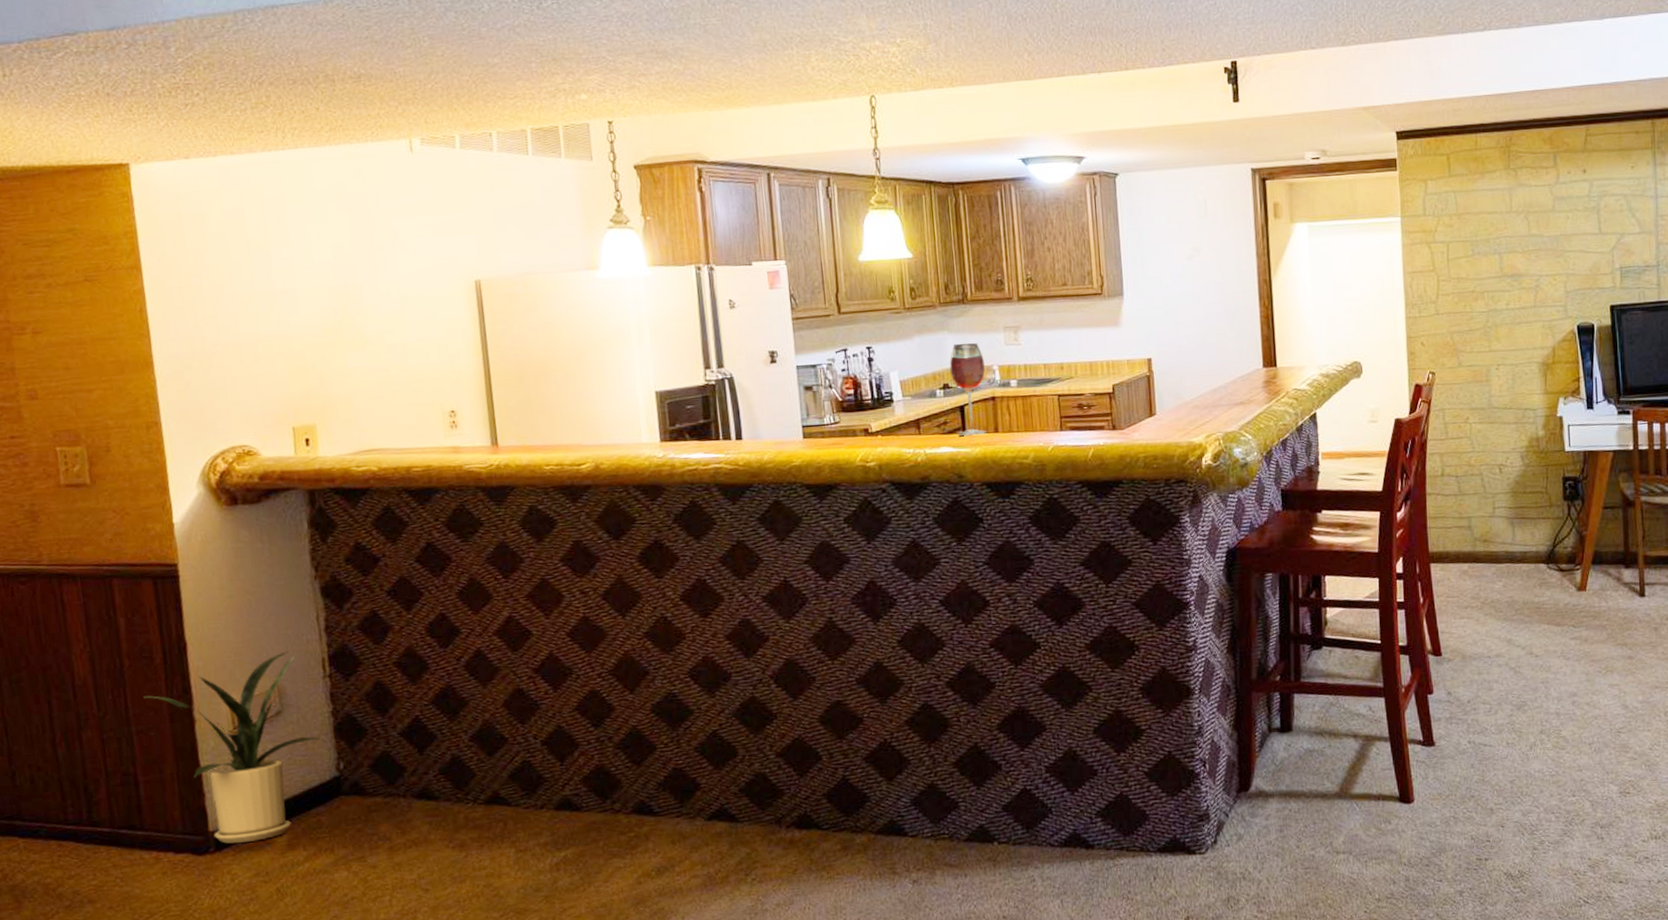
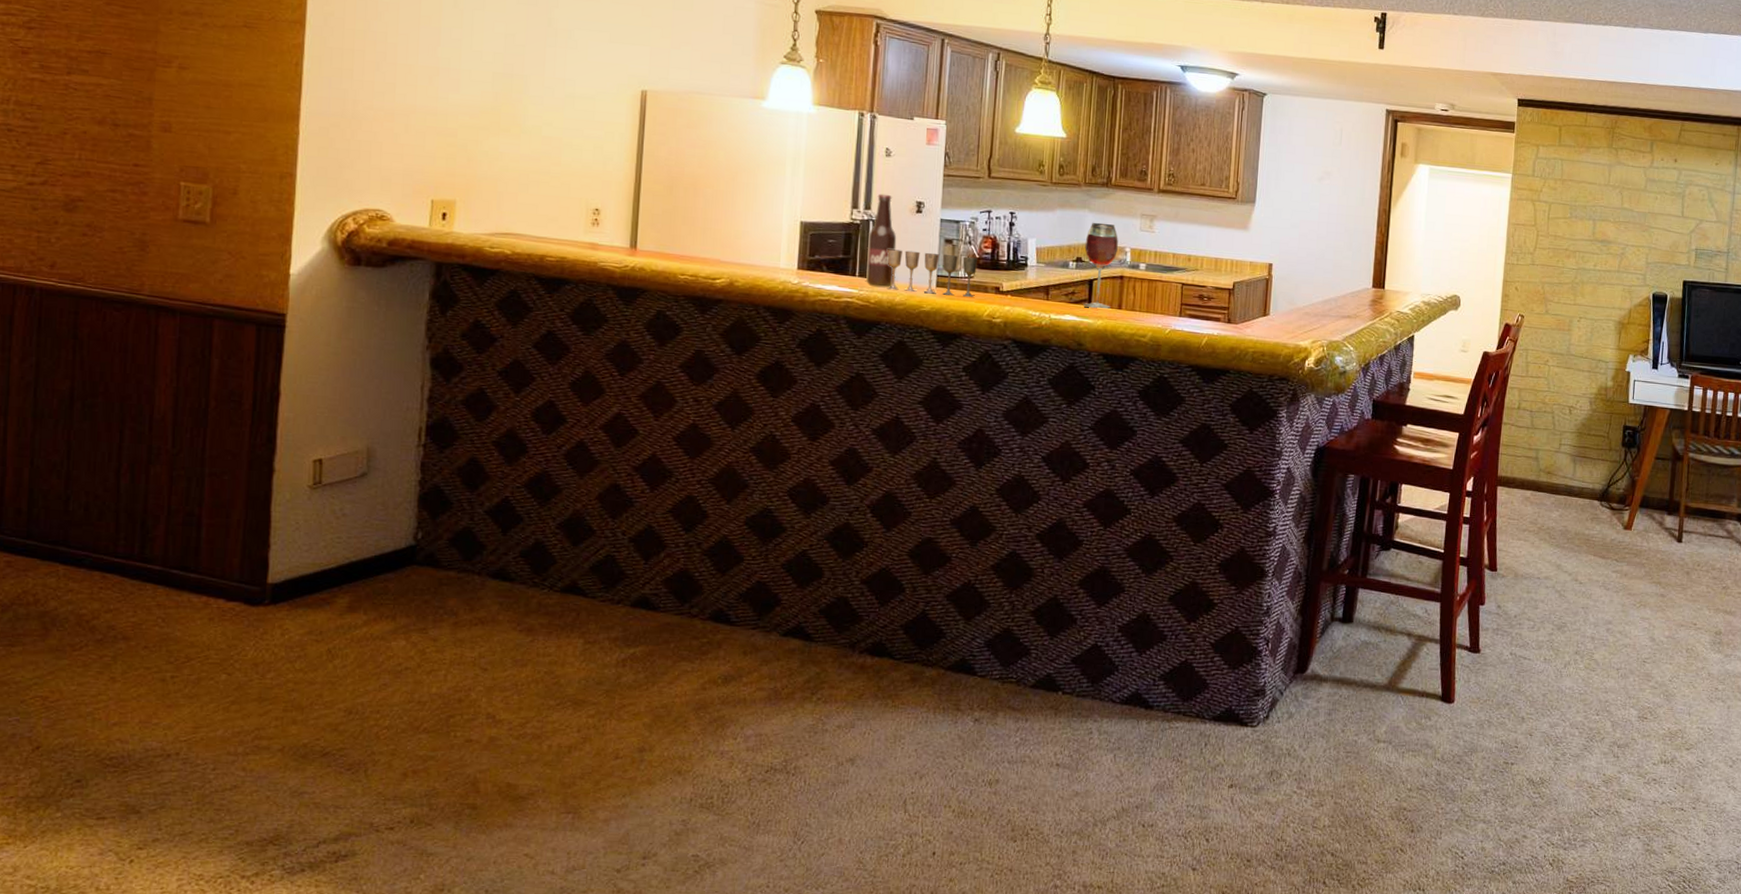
house plant: present [143,651,325,844] -> none [224,415,407,600]
beer bottle: none [726,348,759,449] -> present [866,193,897,288]
wine glass: none [748,400,843,449] -> present [886,249,978,298]

